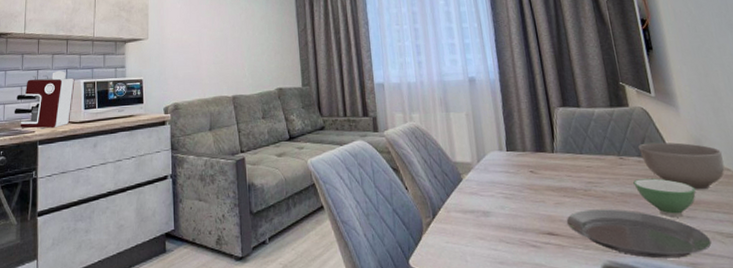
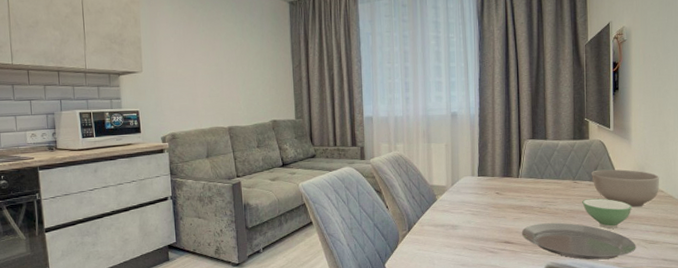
coffee maker: present [14,70,75,129] -> none [10,101,70,156]

